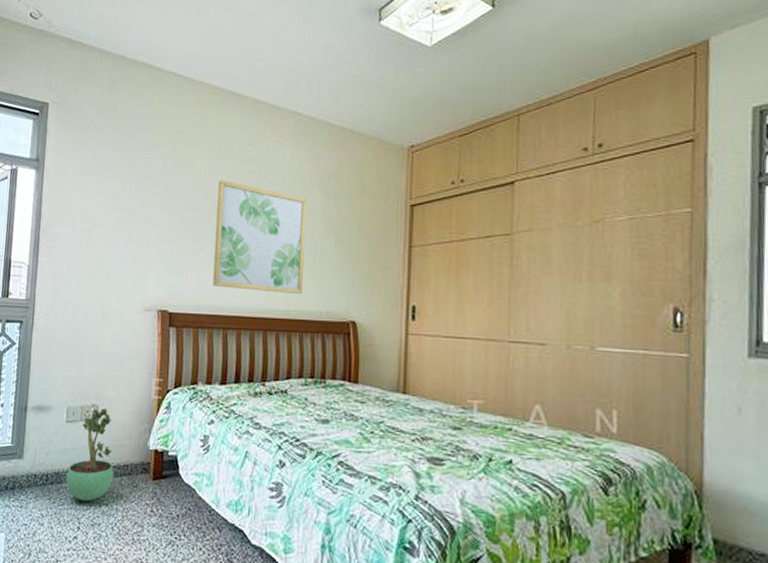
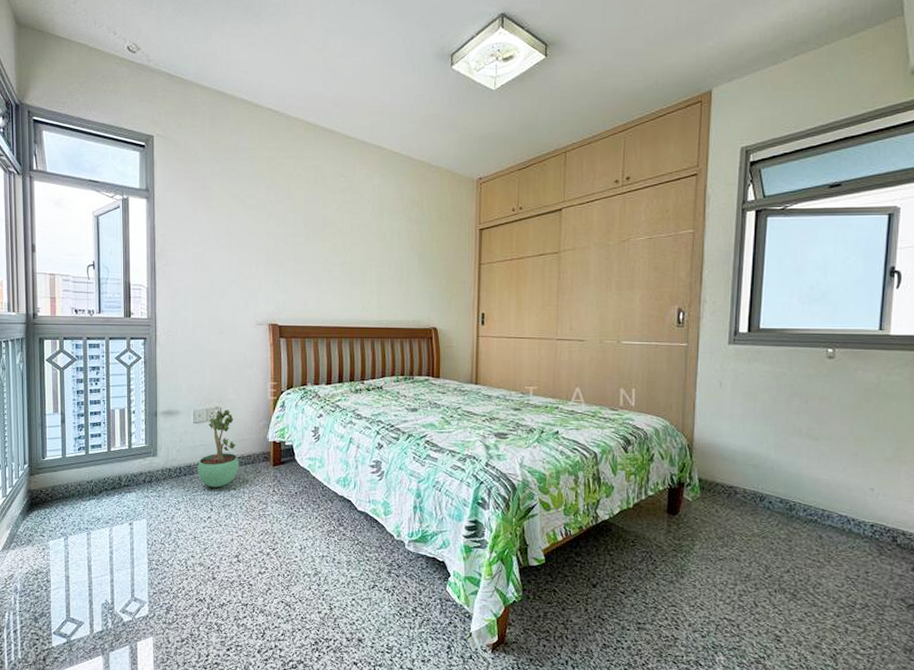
wall art: present [213,180,307,295] -> none [316,208,394,307]

